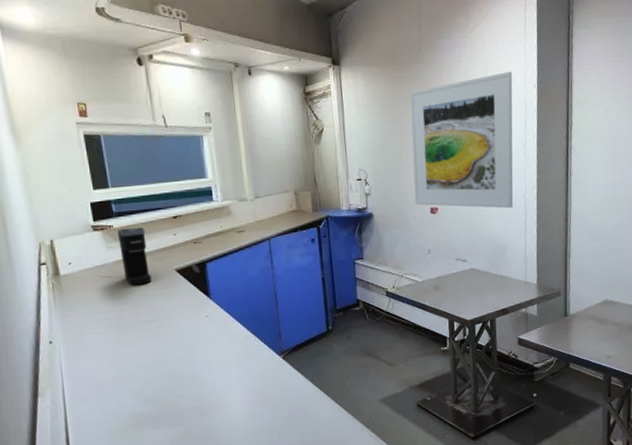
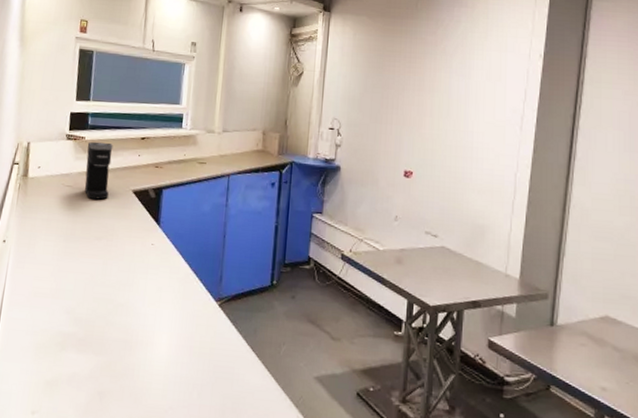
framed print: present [410,71,514,209] -> none [388,37,516,186]

